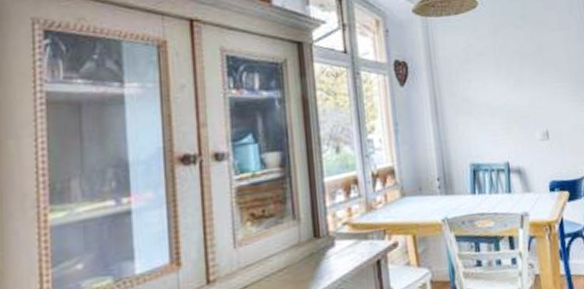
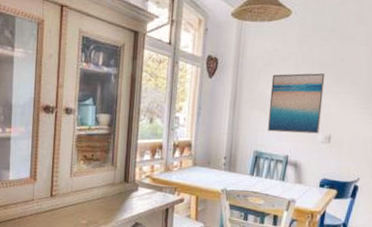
wall art: none [472,64,535,138] -> present [267,73,325,134]

